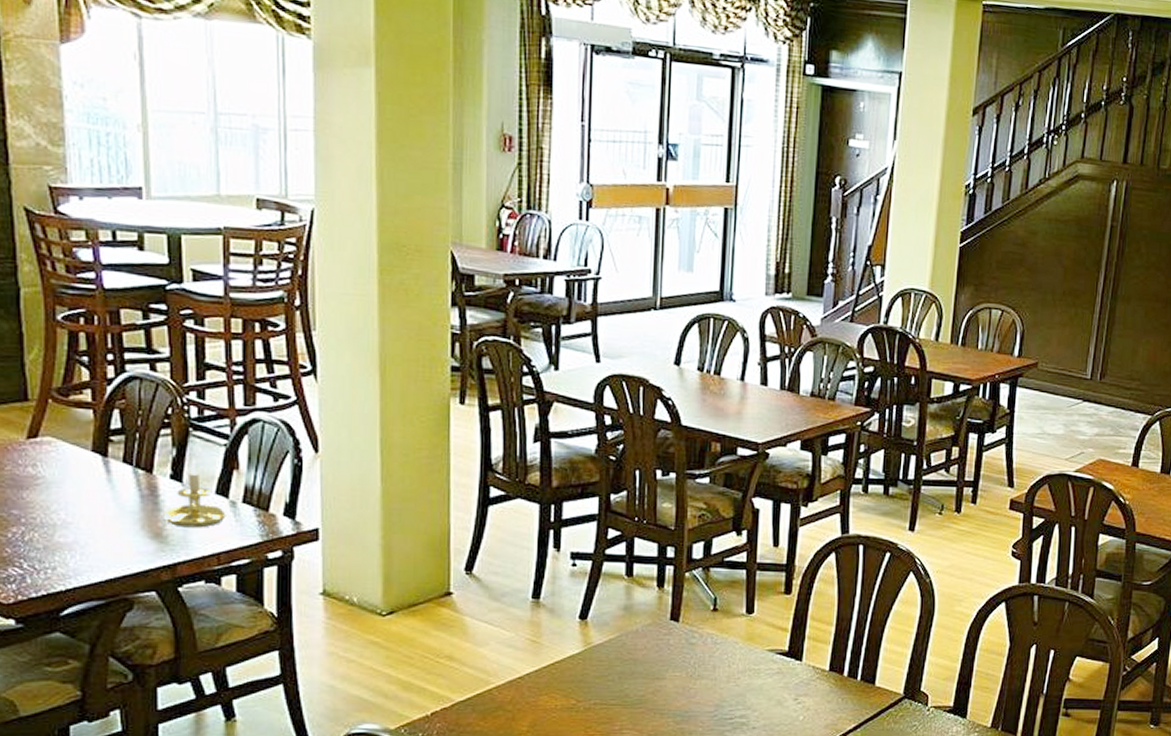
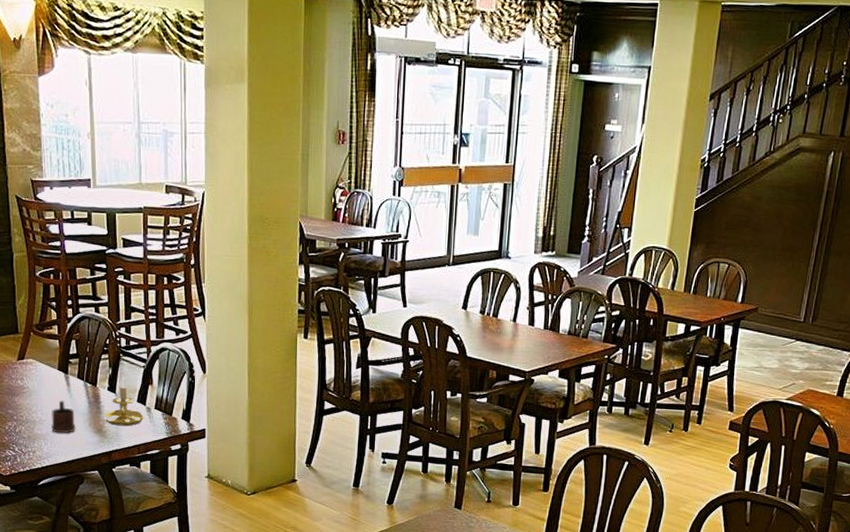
mug: none [82,494,121,541] -> present [52,400,76,434]

